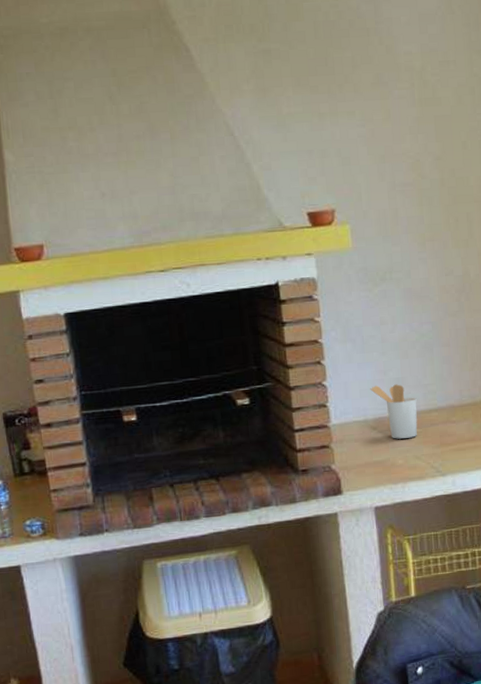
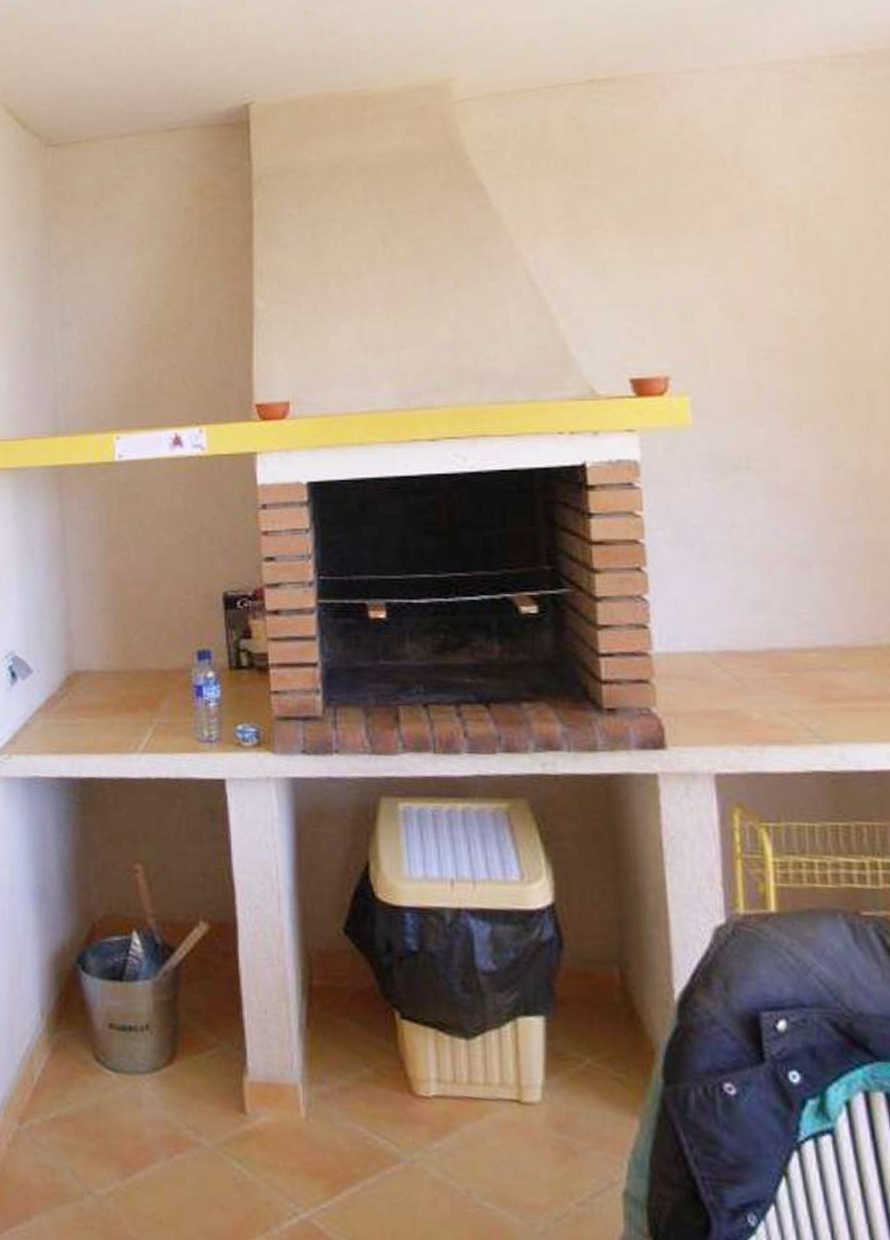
utensil holder: present [370,384,418,439] -> none [713,607,786,684]

